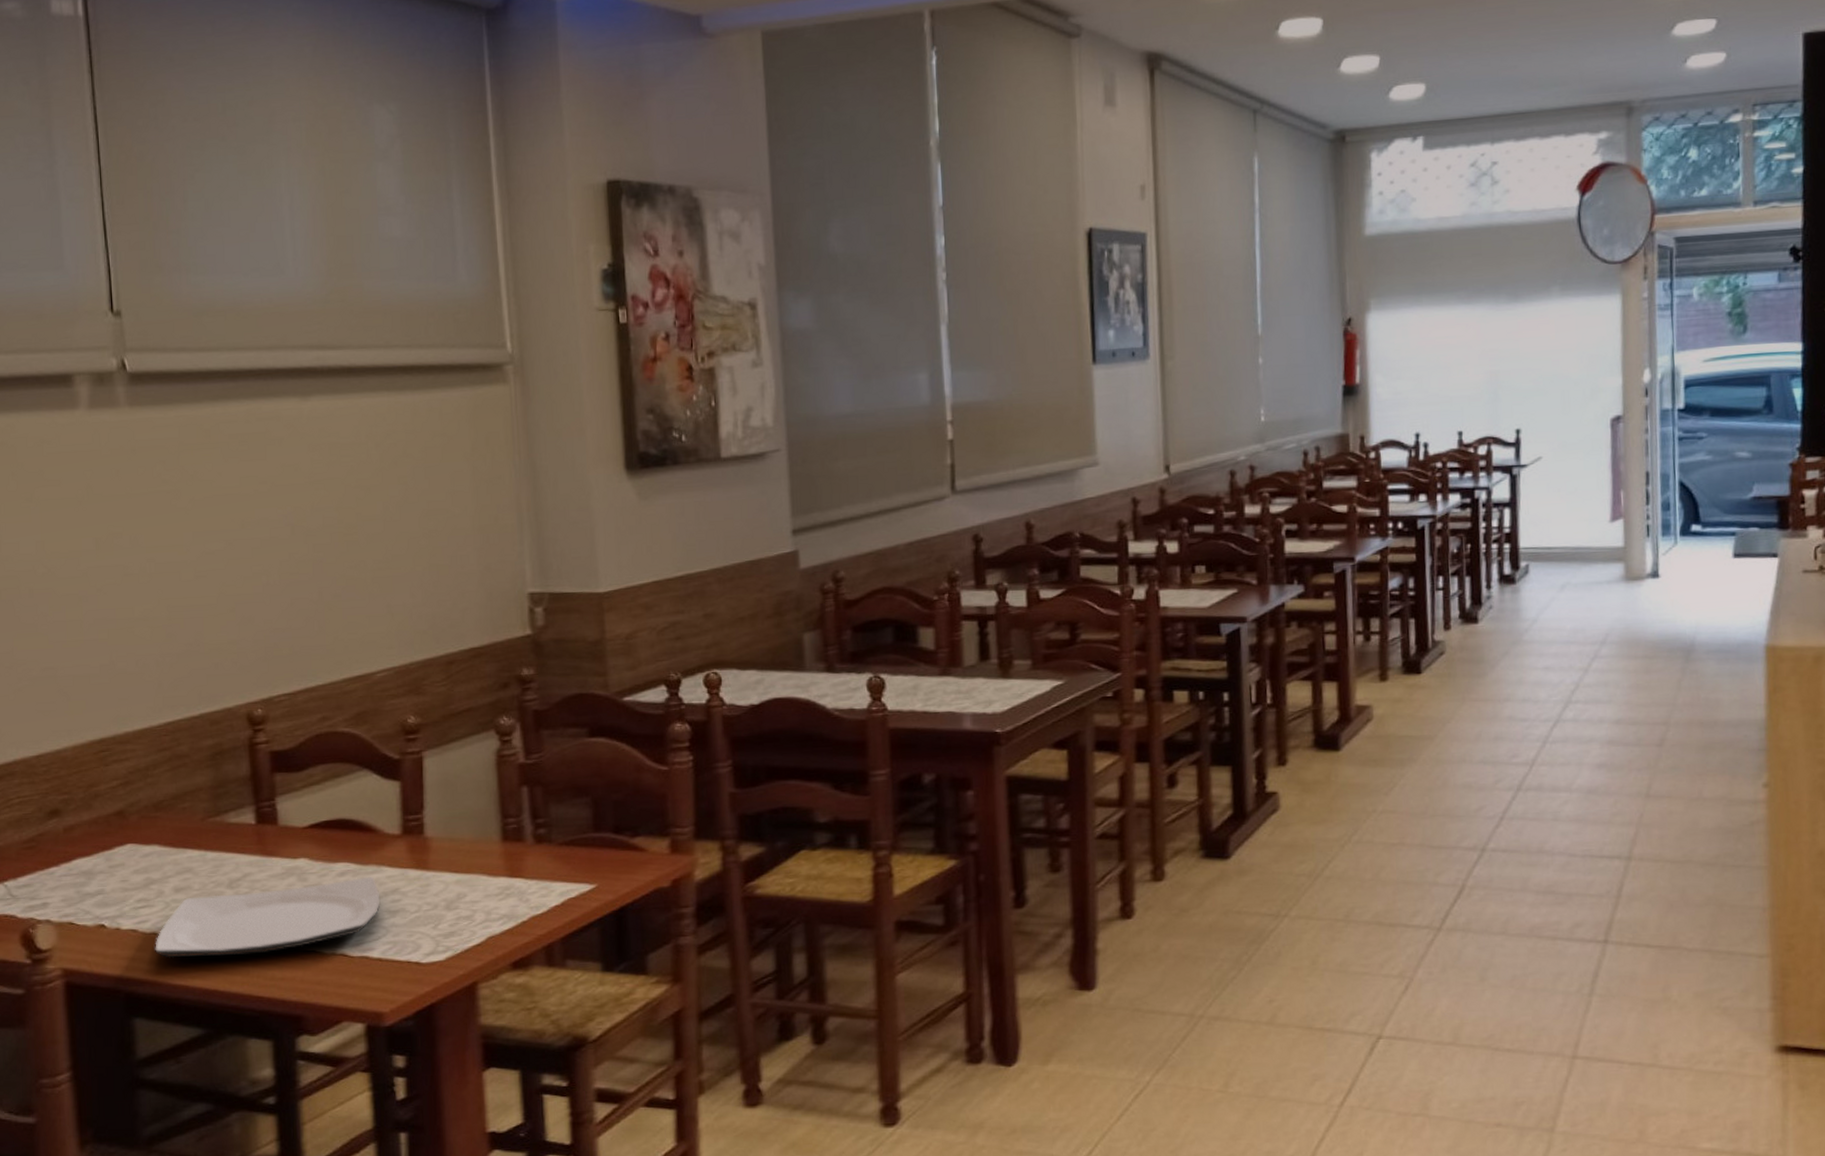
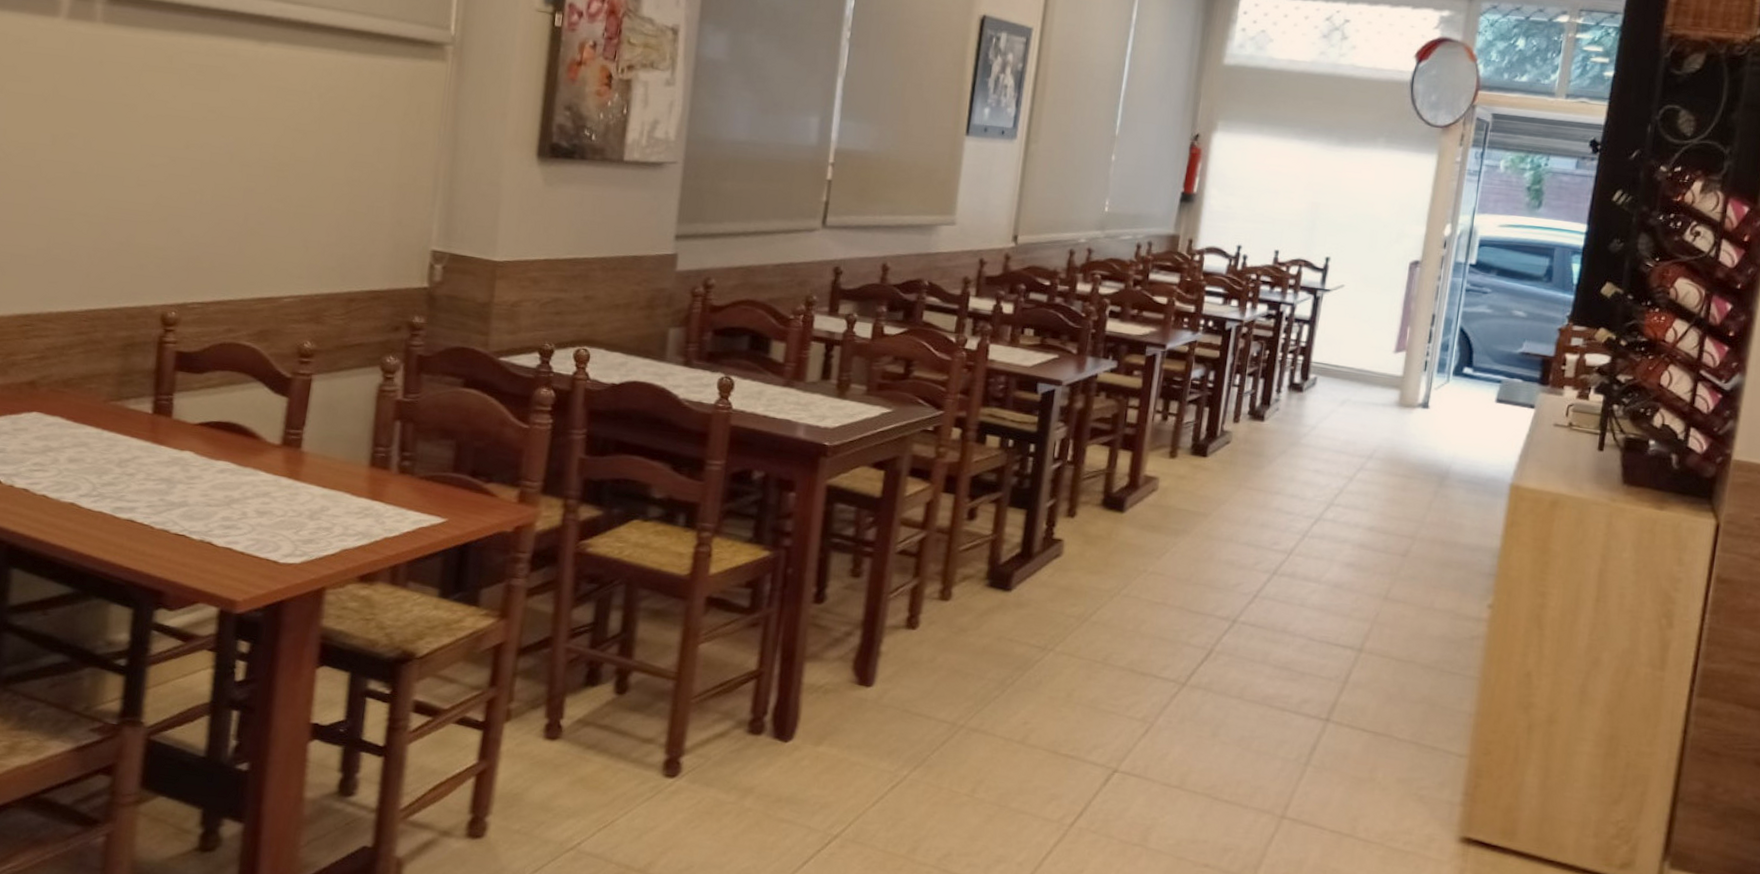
plate: present [155,876,380,958] -> none [41,469,252,530]

